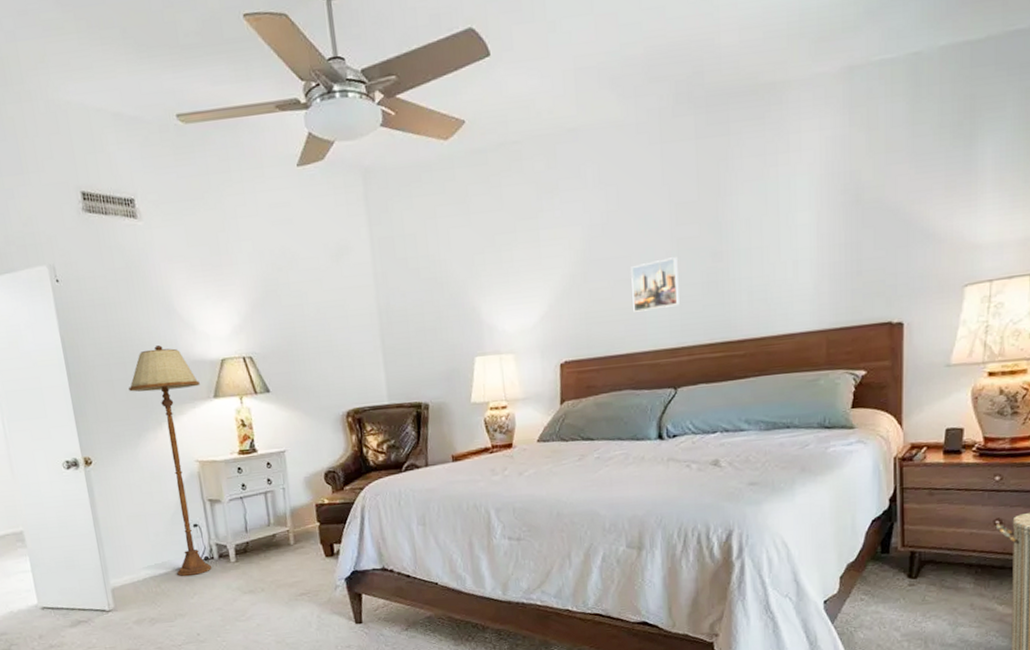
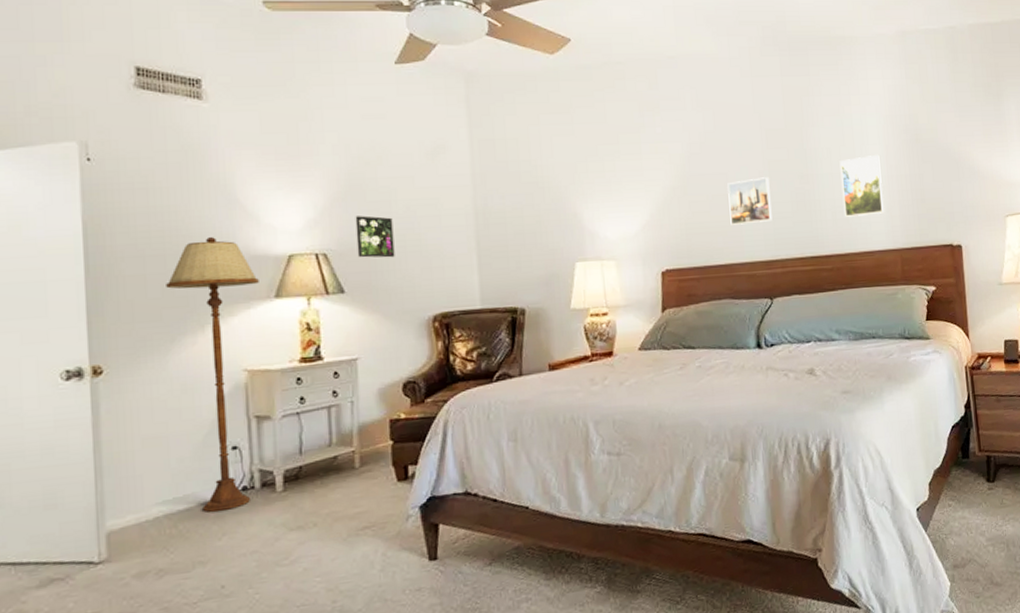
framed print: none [273,319,310,360] -> present [355,215,395,258]
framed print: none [760,222,810,298] -> present [839,154,884,218]

